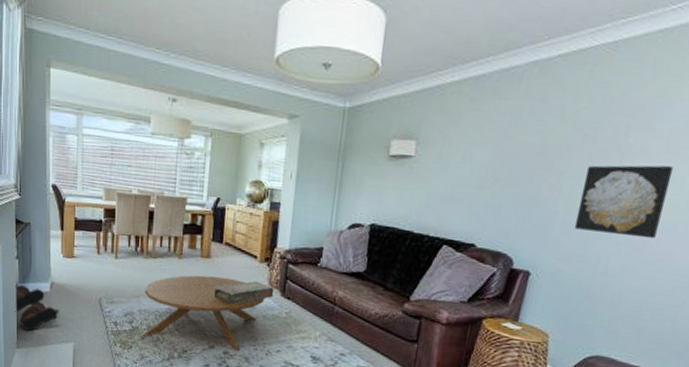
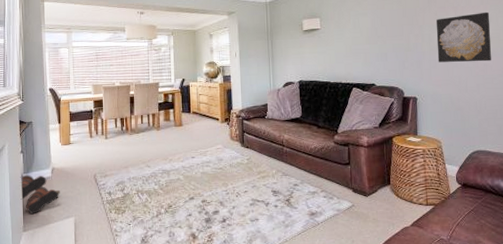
coffee table: present [141,275,265,351] -> none [132,139,229,201]
decorative box: present [213,281,274,304] -> none [188,138,236,160]

